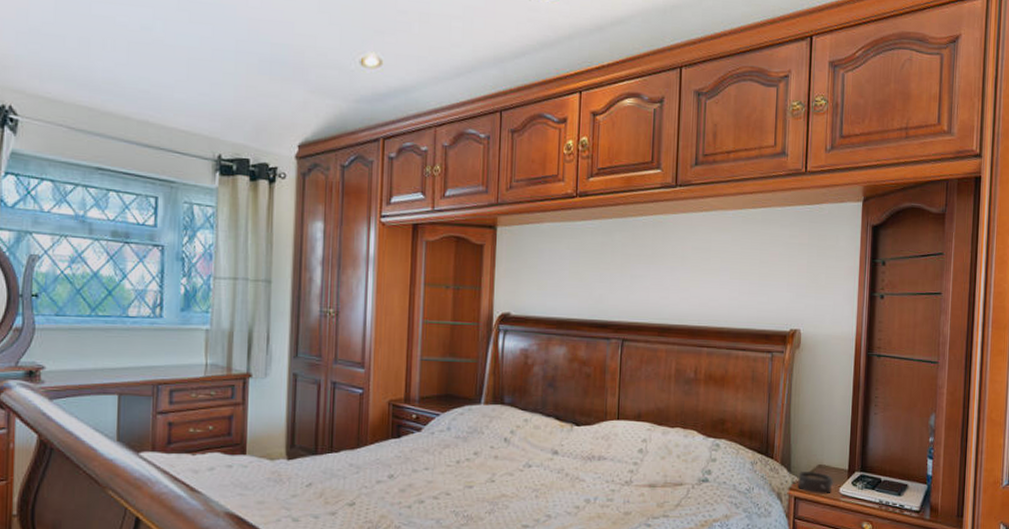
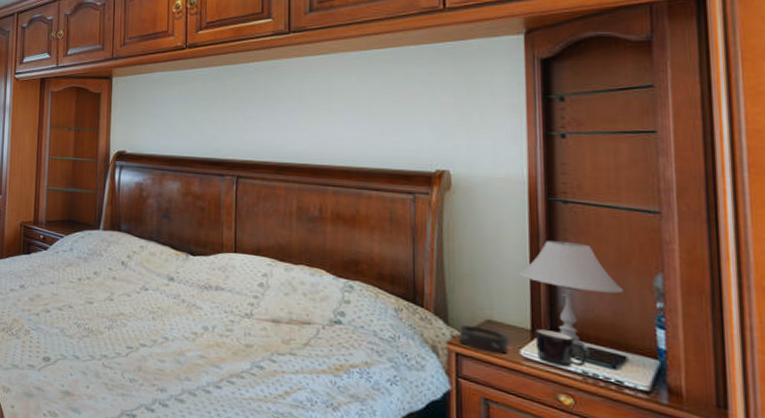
table lamp: none [843,390,910,489] -> present [518,240,623,357]
mug: none [850,469,884,500] -> present [535,329,587,369]

